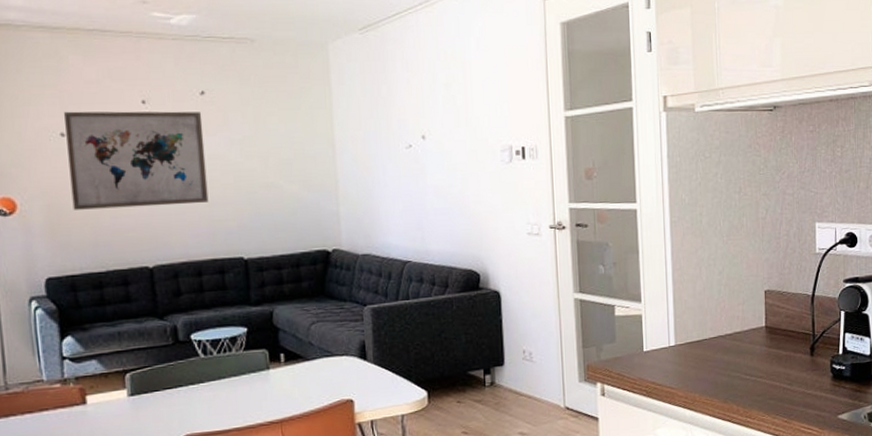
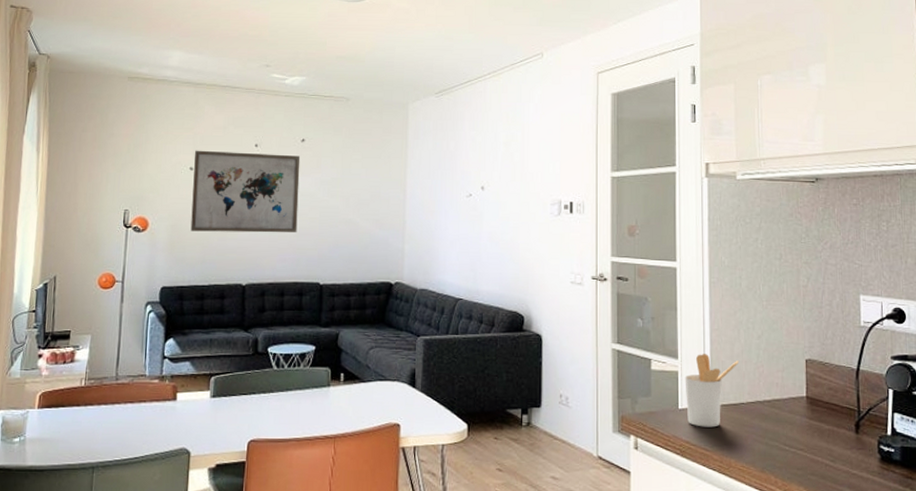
utensil holder: none [648,294,702,367] -> present [684,354,740,428]

